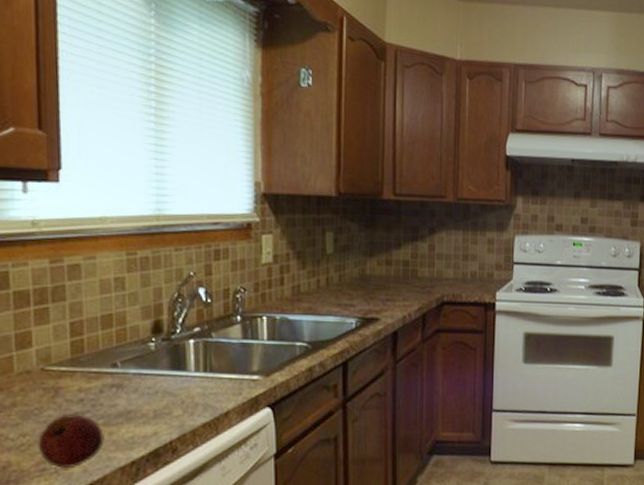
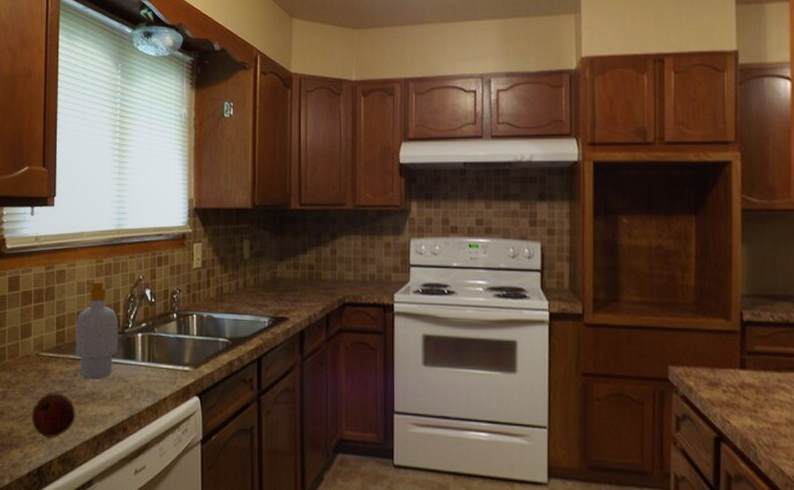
soap bottle: none [99,278,162,396] -> present [75,281,119,379]

